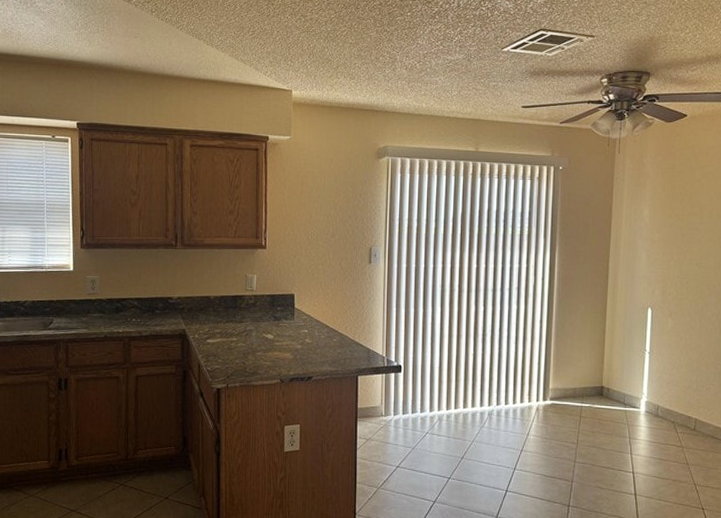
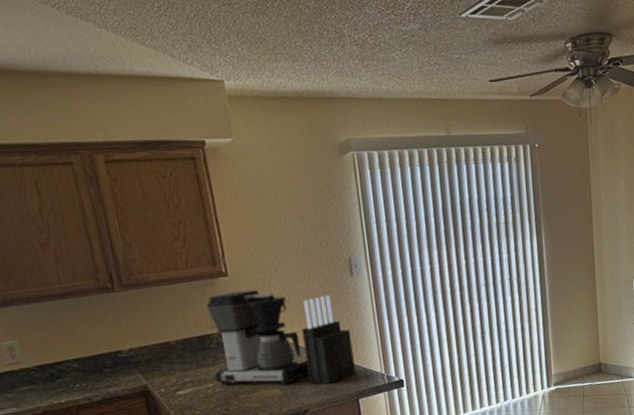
coffee maker: none [240,262,319,351] -> present [205,290,310,386]
knife block: none [317,277,360,357] -> present [301,294,356,385]

